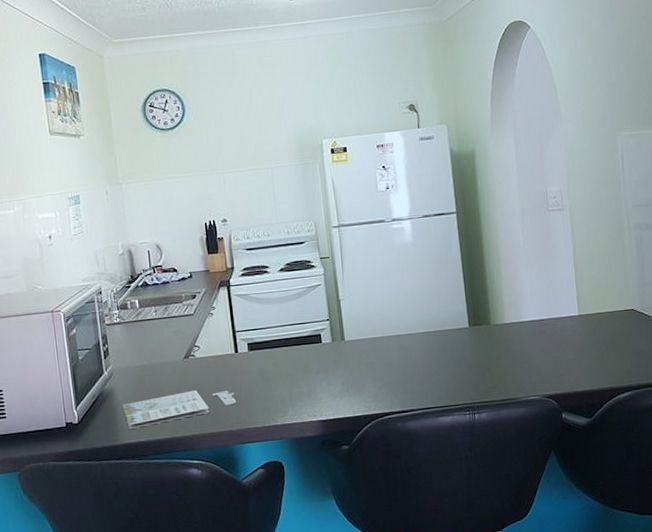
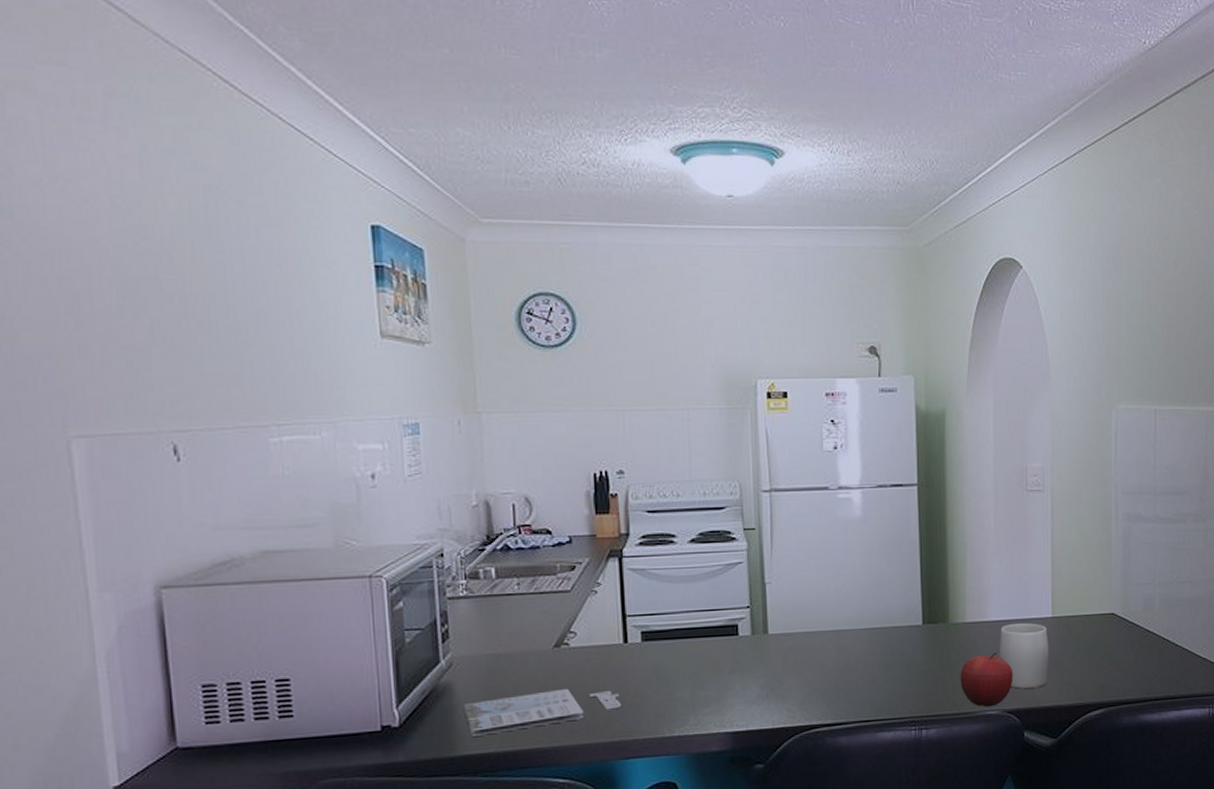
fruit: none [503,346,550,394] -> present [960,650,1014,707]
mug: none [534,321,580,377] -> present [999,623,1049,689]

